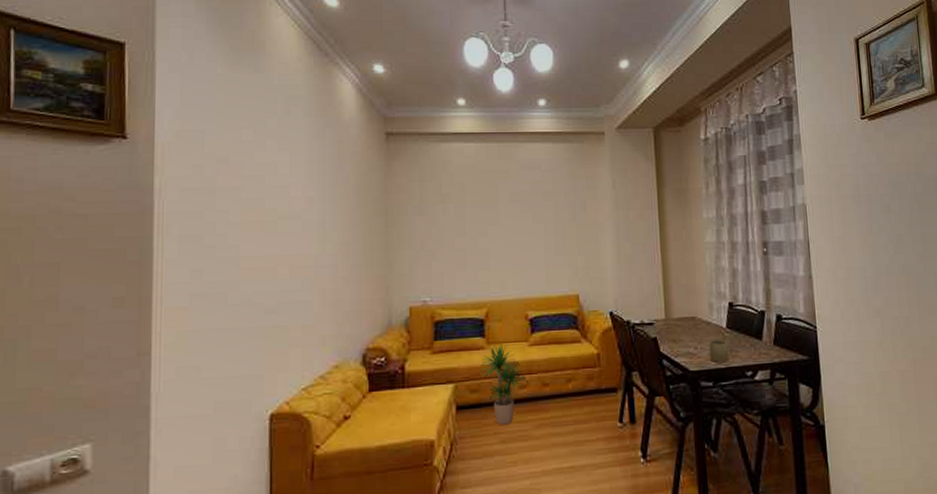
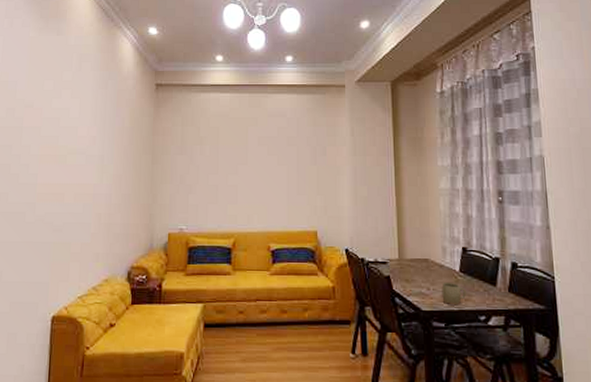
potted plant: present [479,343,528,426] -> none [225,271,268,346]

